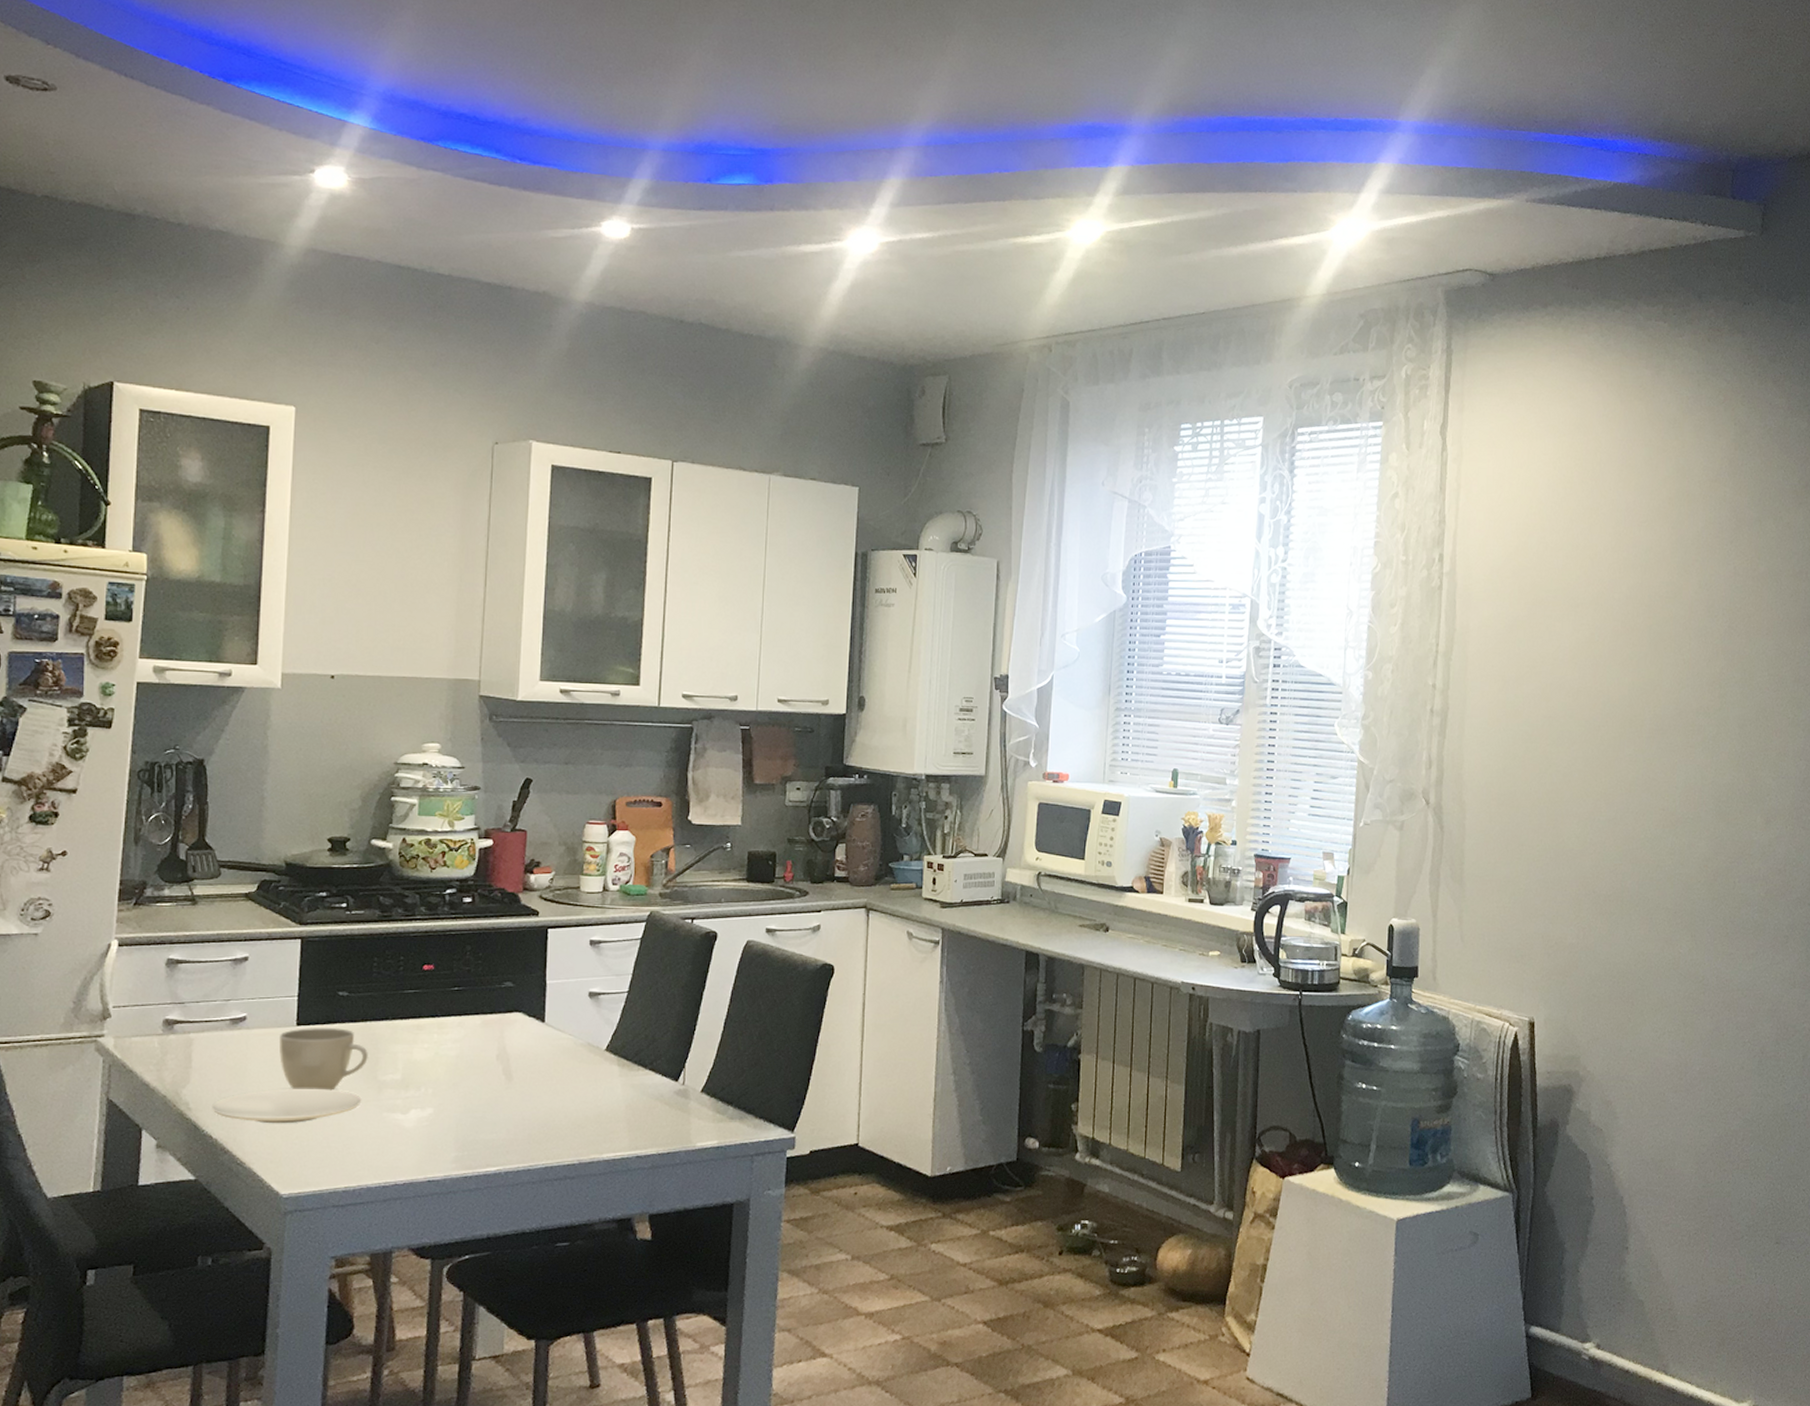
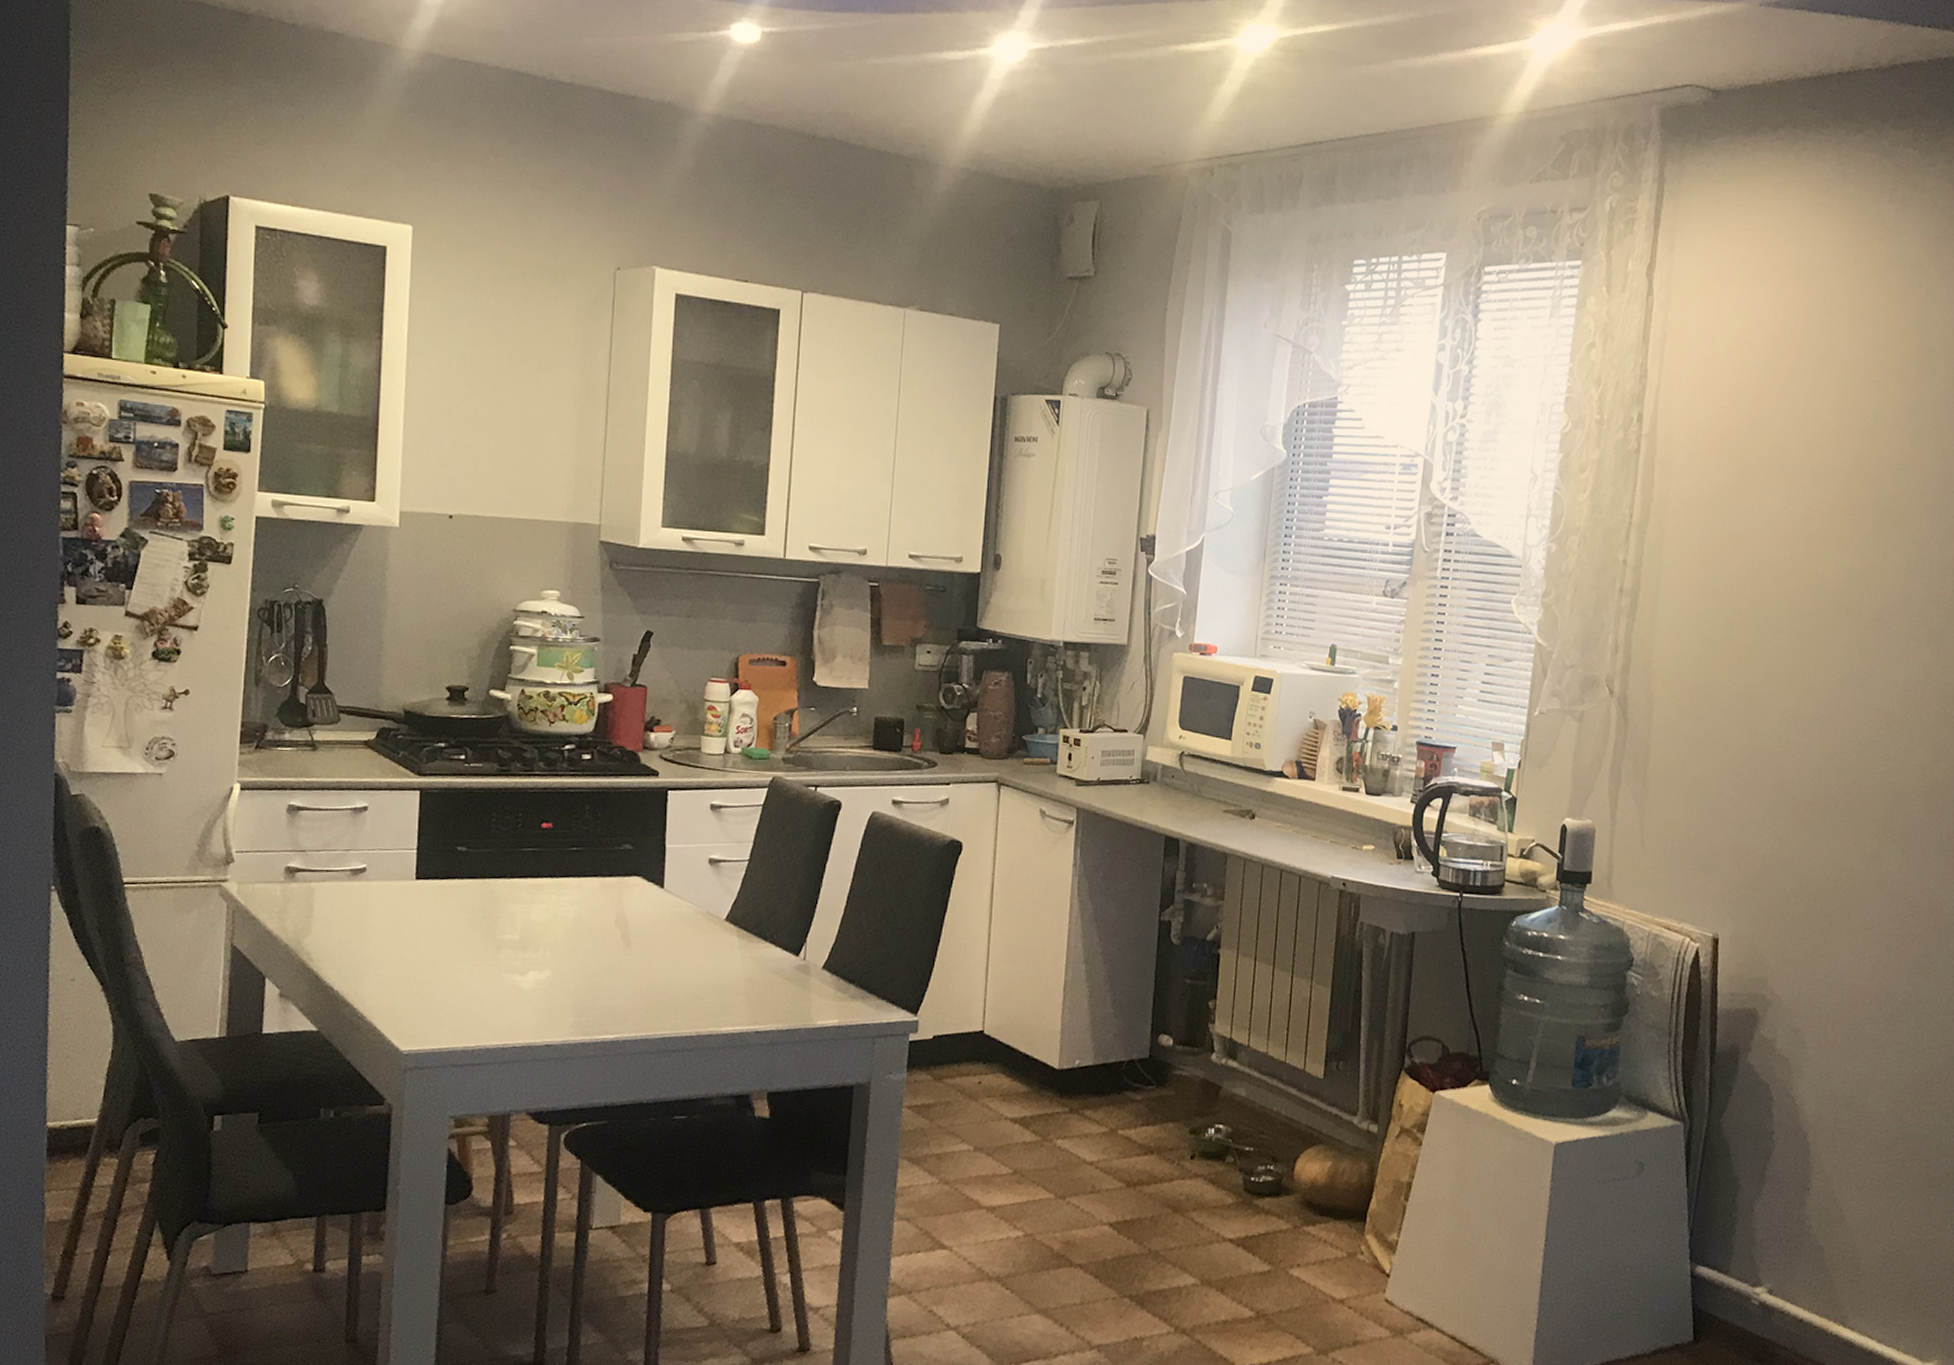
plate: present [212,1088,362,1124] -> none [333,943,480,980]
cup: present [278,1028,368,1091] -> none [398,882,487,948]

